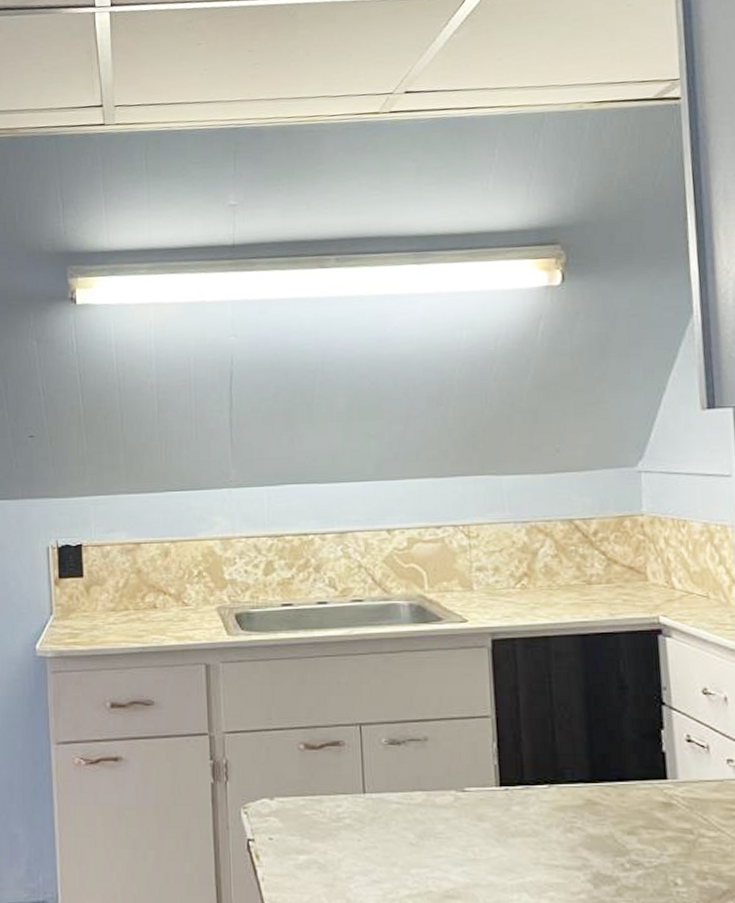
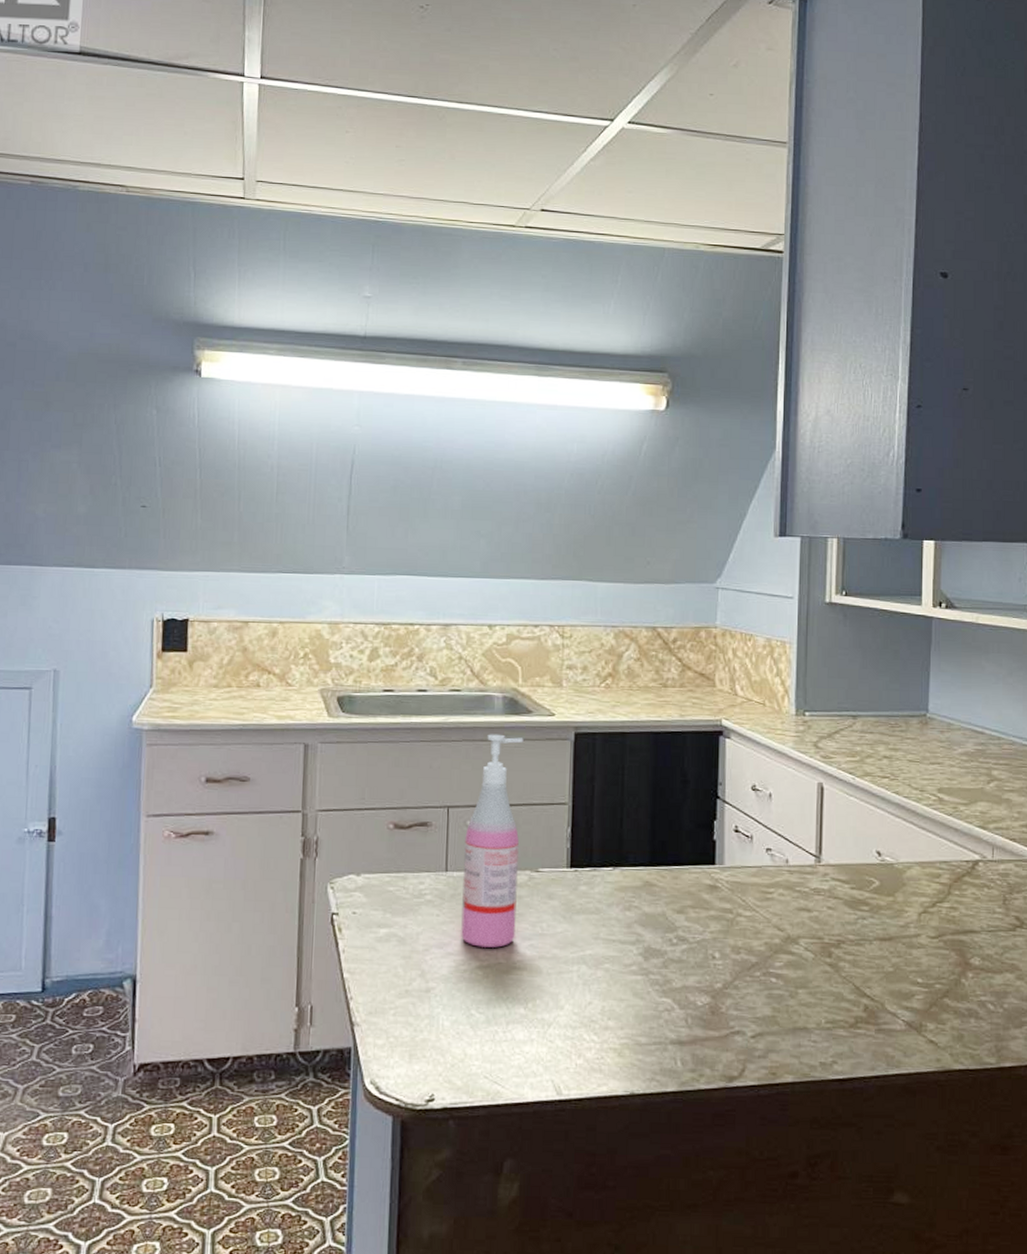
soap dispenser: none [381,645,445,875] -> present [461,734,524,948]

